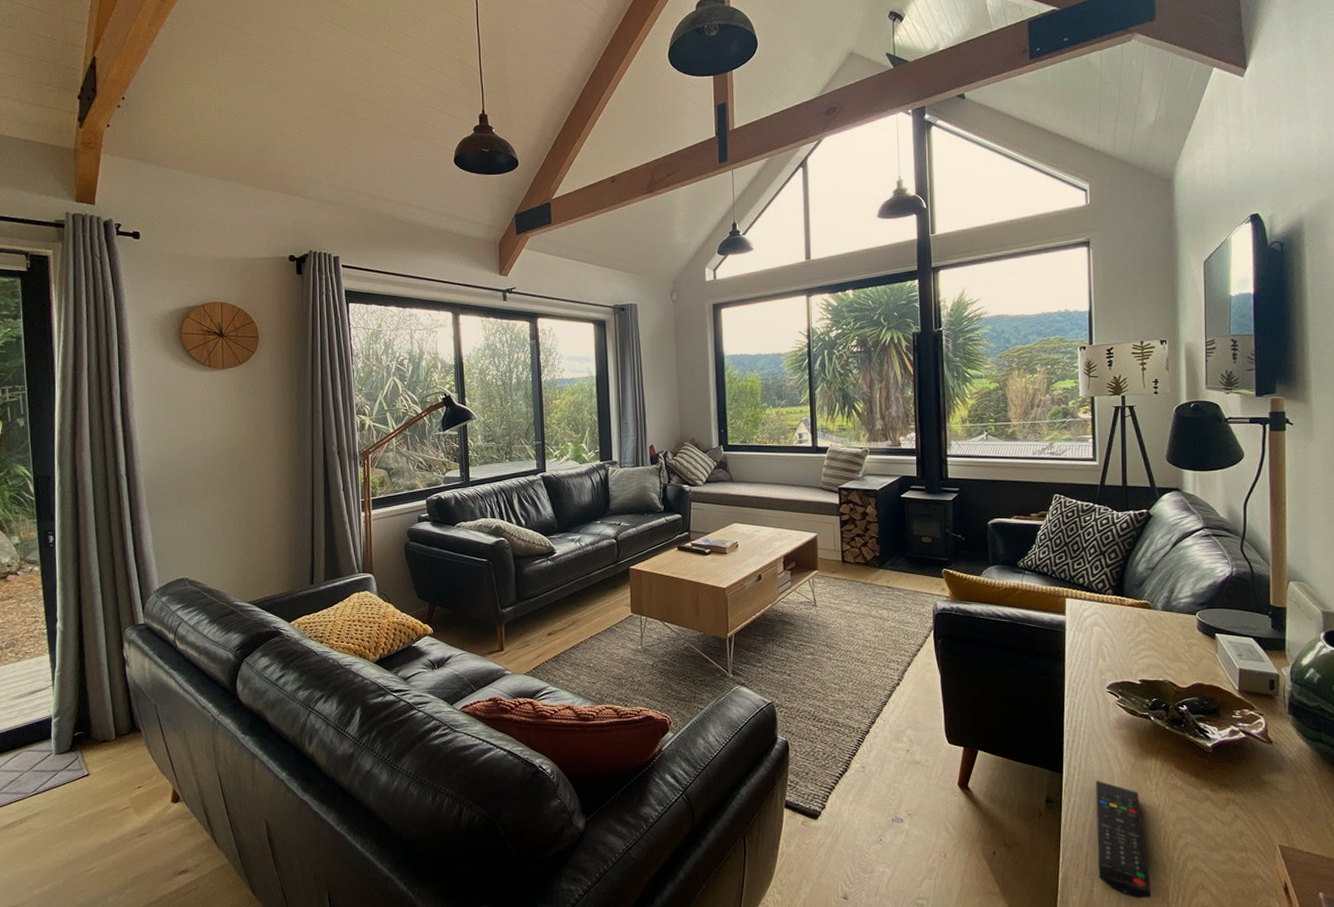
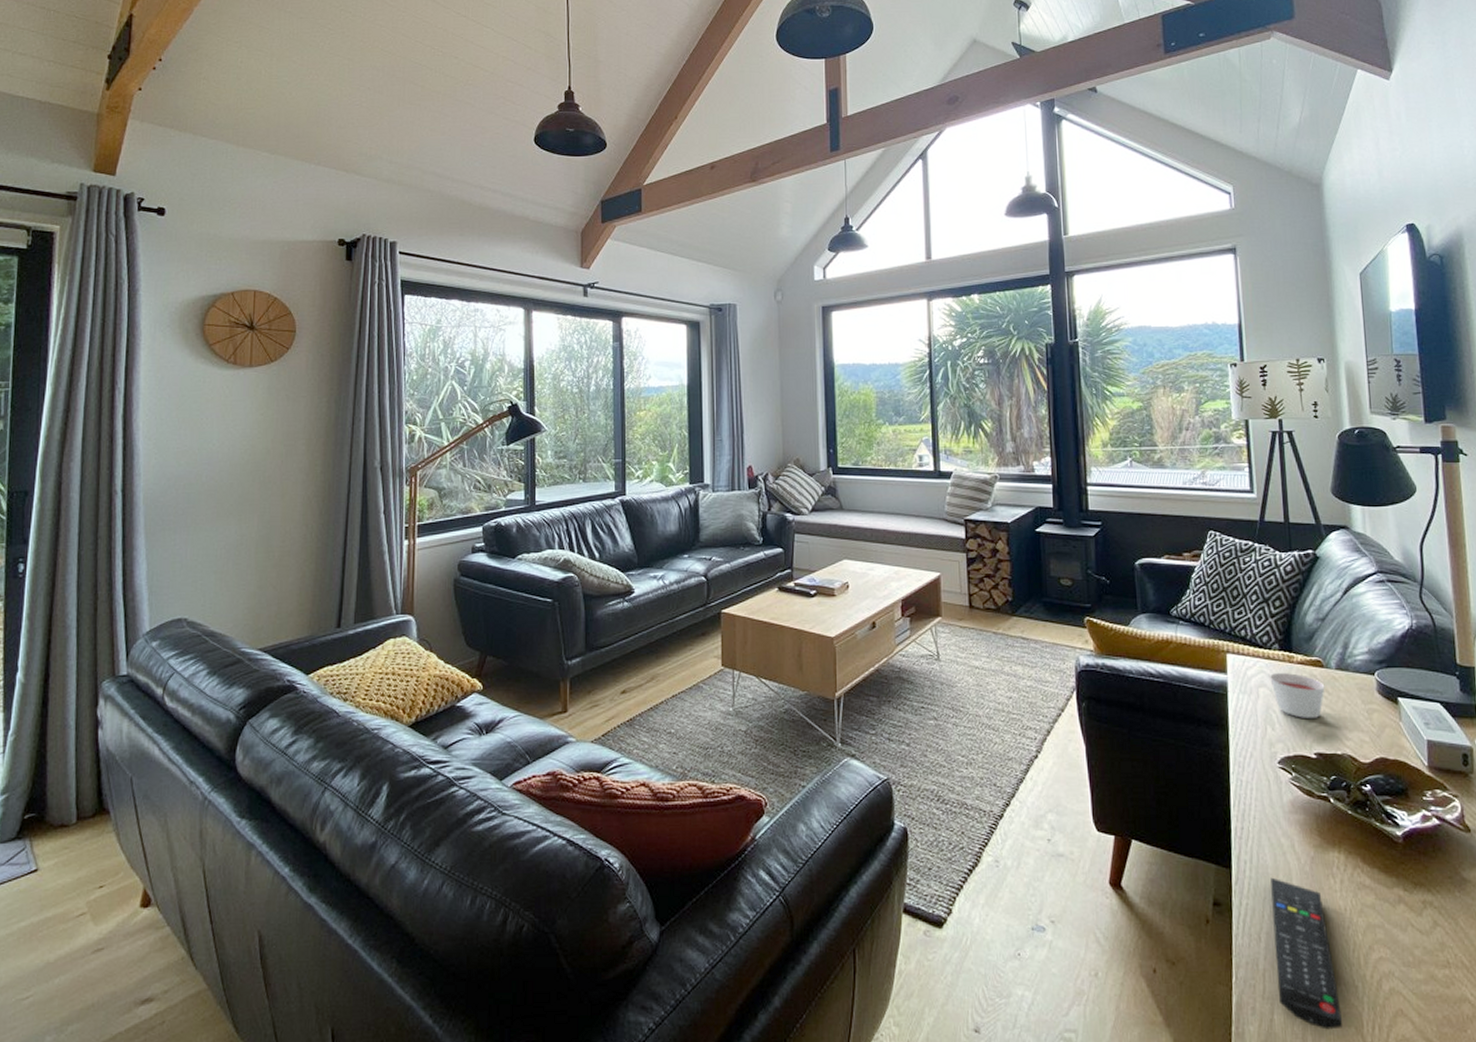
candle: none [1103,614,1151,651] -> present [1270,673,1325,718]

